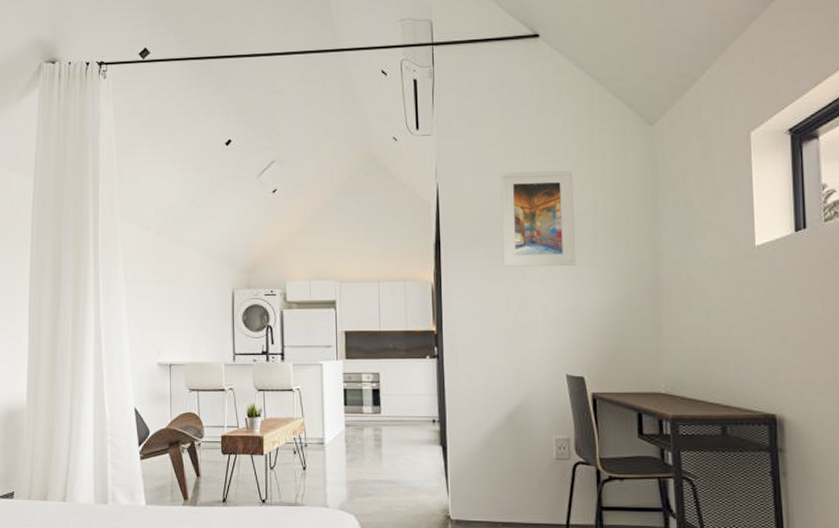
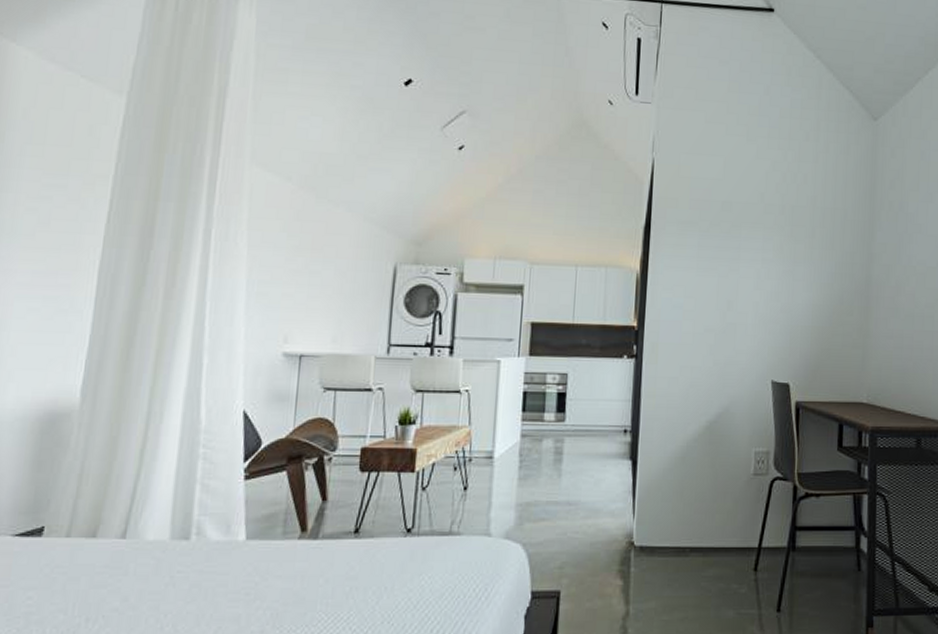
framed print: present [500,170,576,267] -> none [716,153,795,262]

